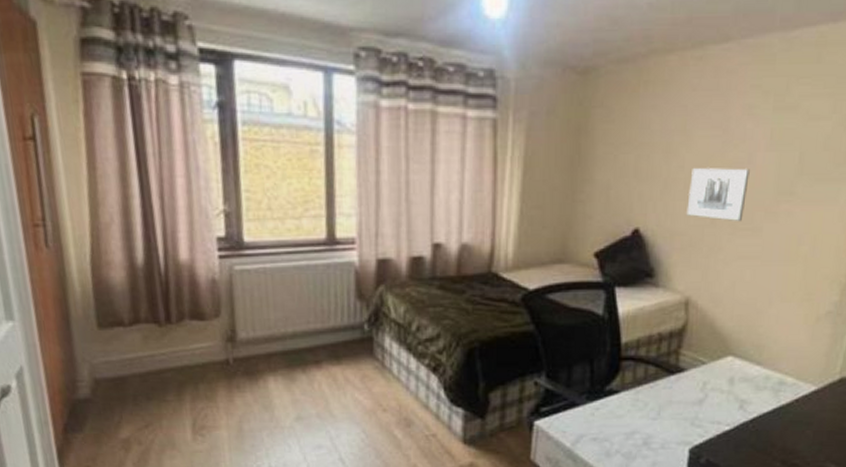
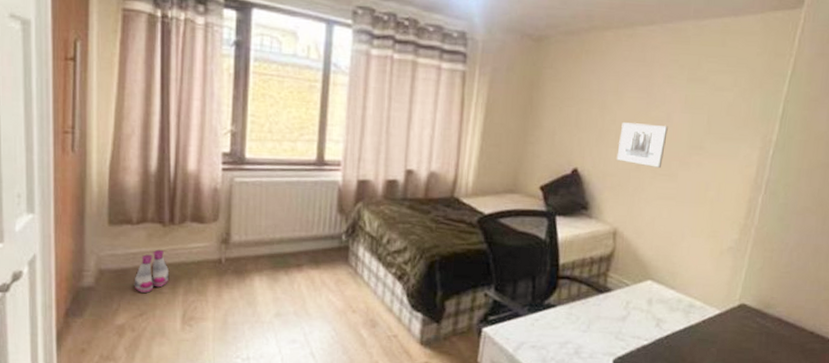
boots: none [134,353,173,402] -> present [134,249,170,293]

